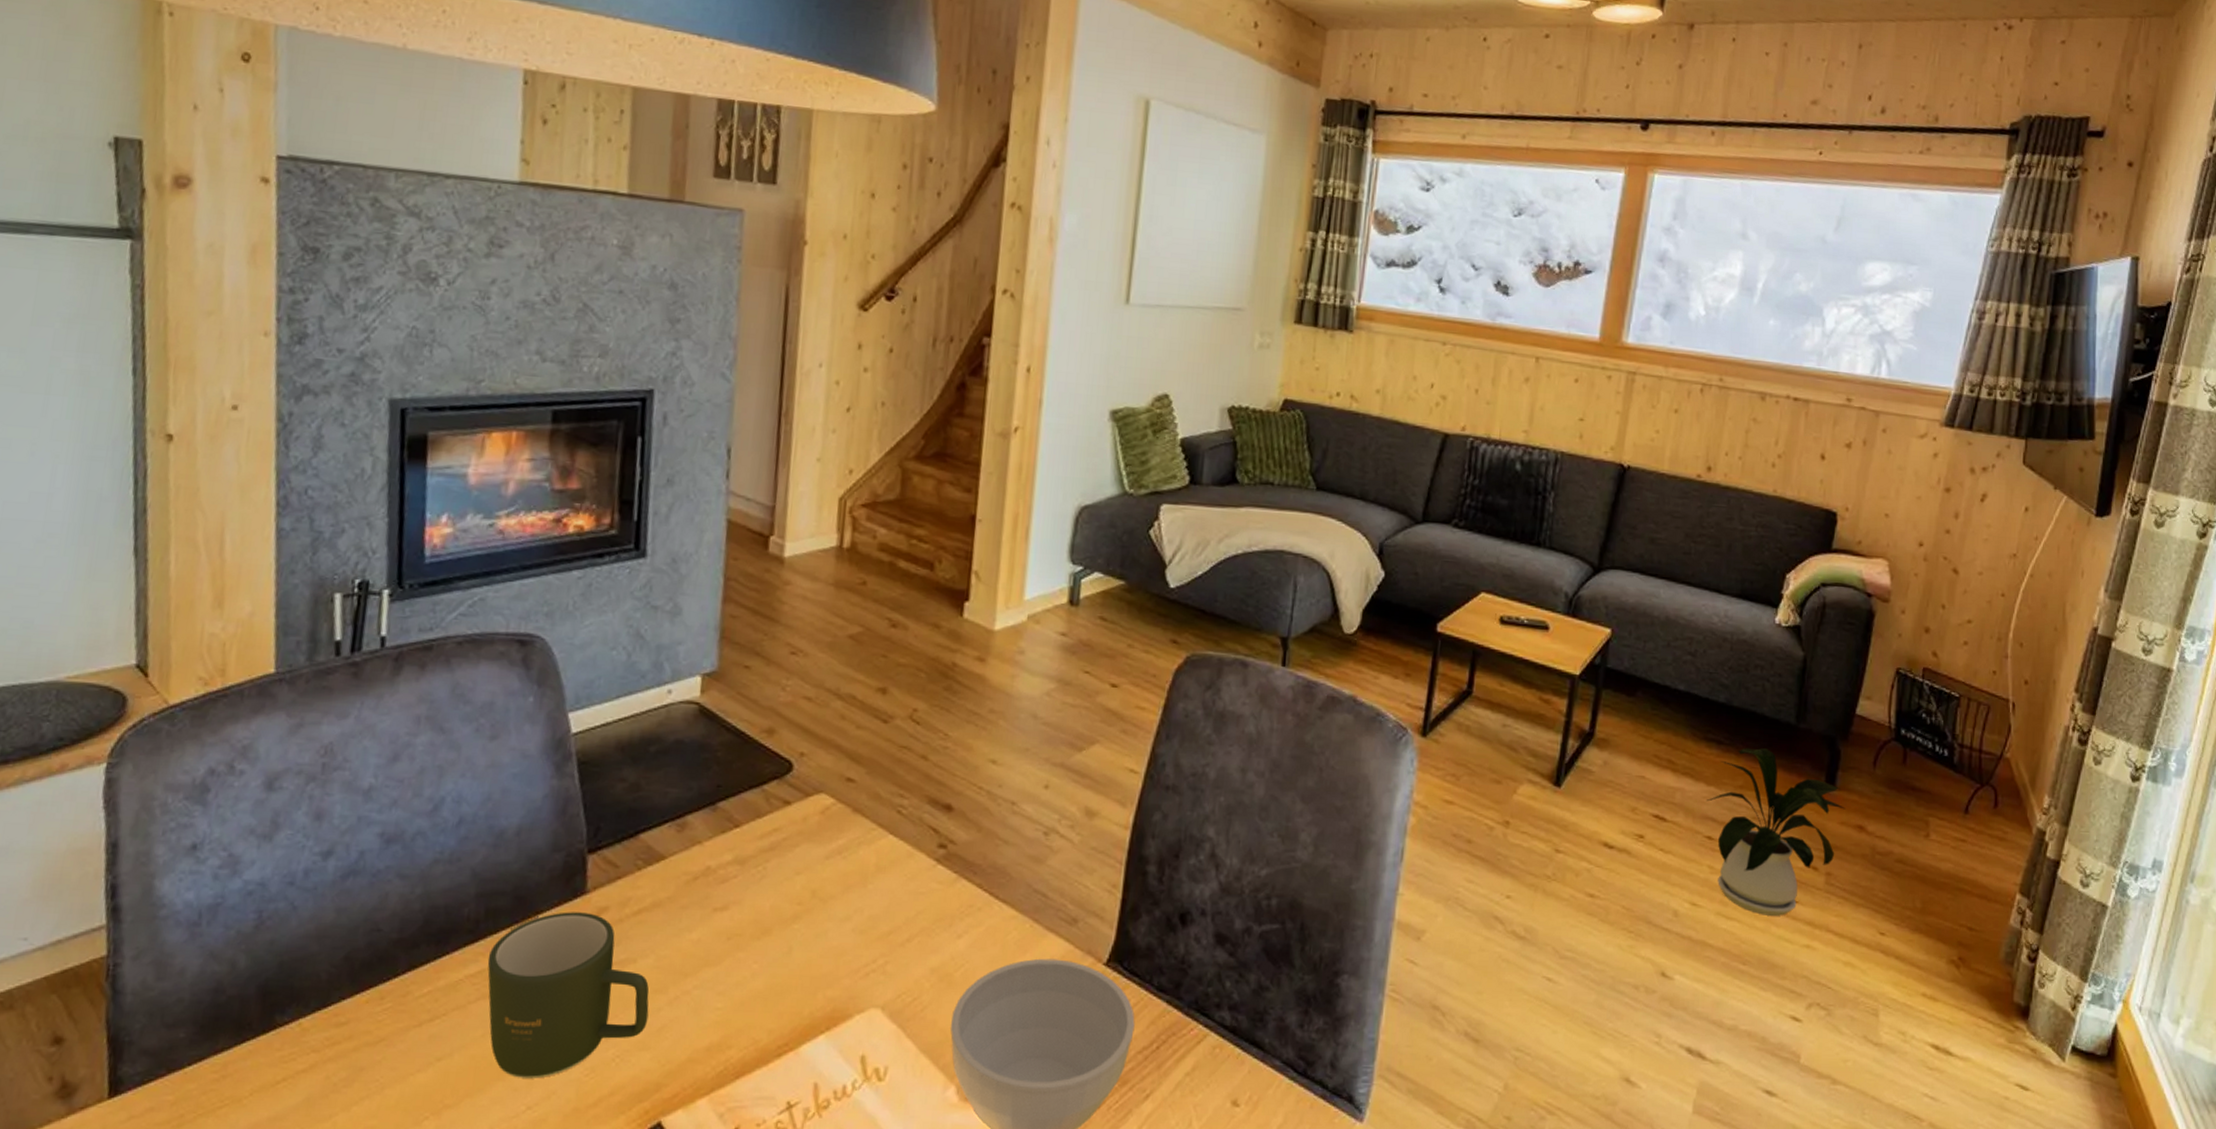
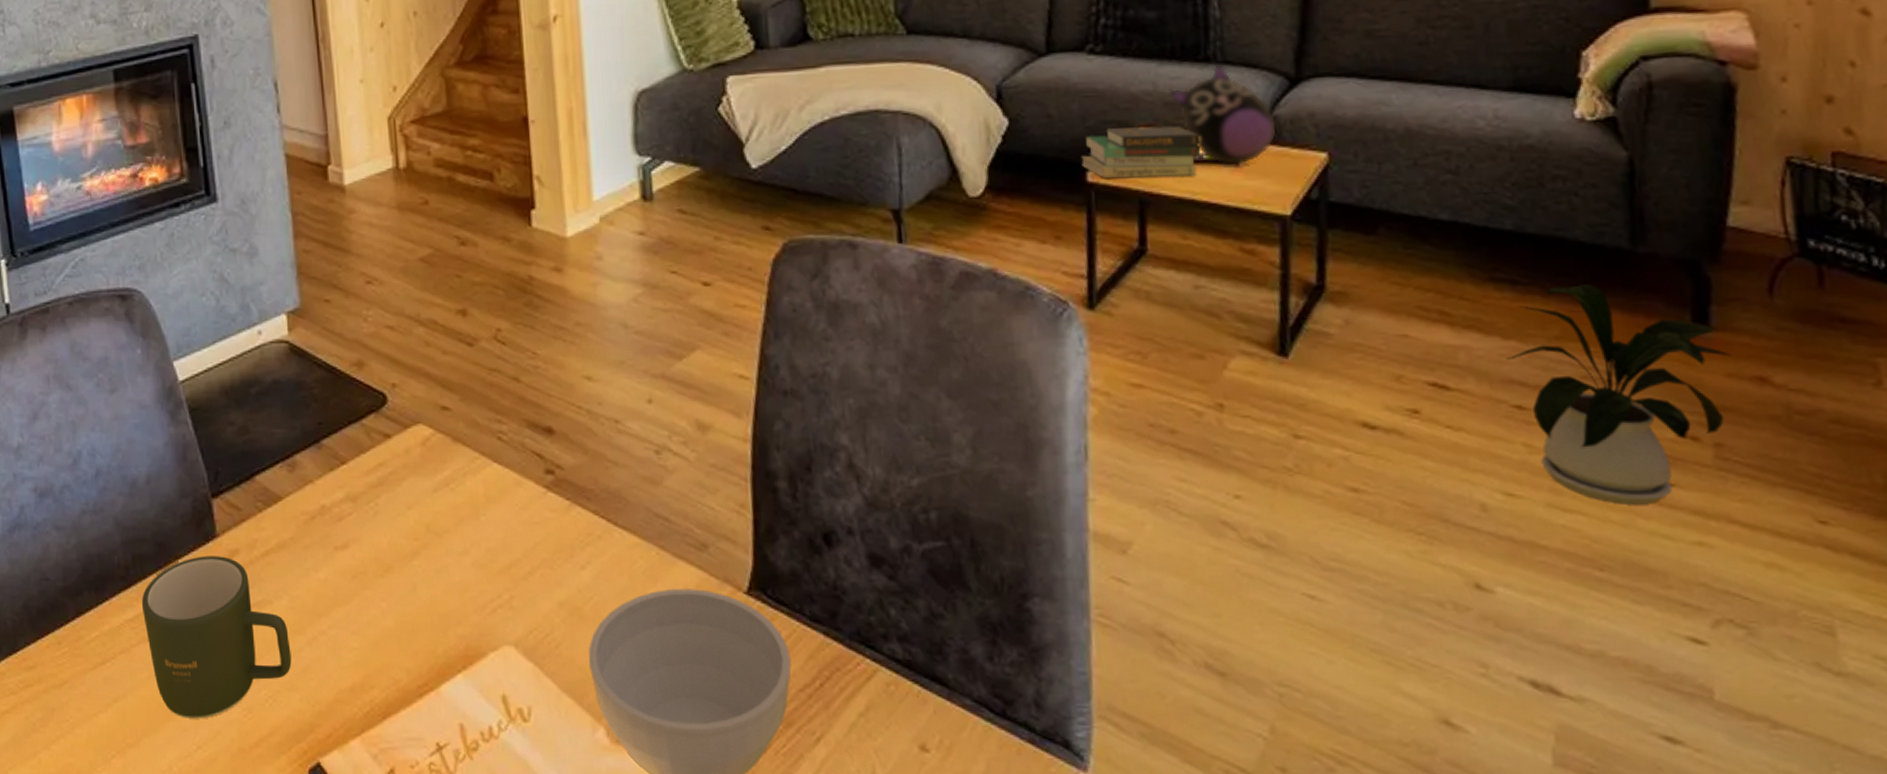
books: none [1435,589,1523,636] -> present [1081,125,1200,179]
plush toy: none [1508,548,1579,630] -> present [1170,63,1277,164]

